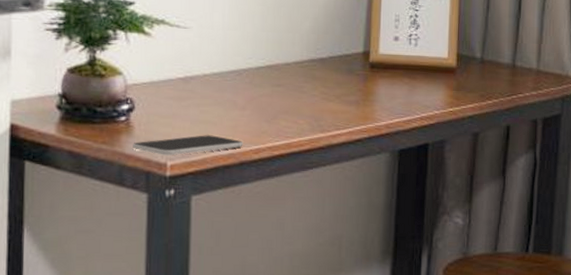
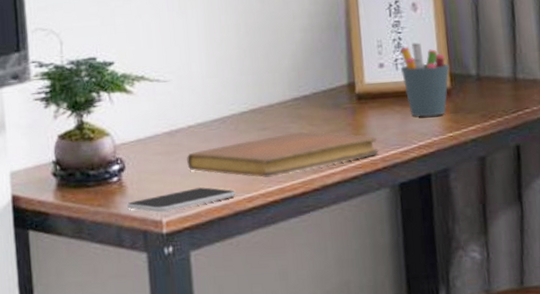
notebook: none [198,92,384,133] -> present [187,131,379,178]
pen holder: none [414,21,458,91] -> present [400,42,450,117]

